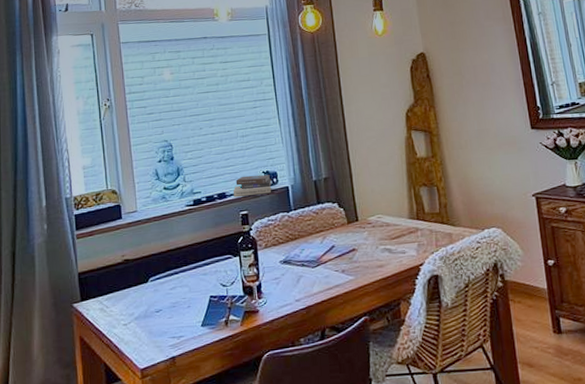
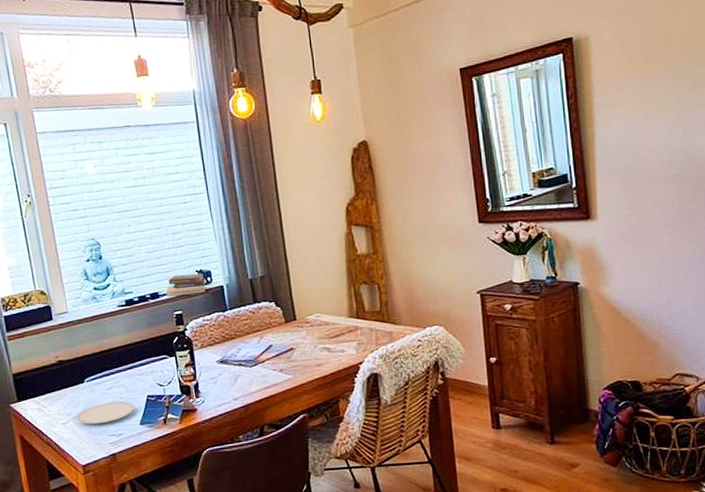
plate: none [137,302,197,325] -> present [76,401,135,424]

